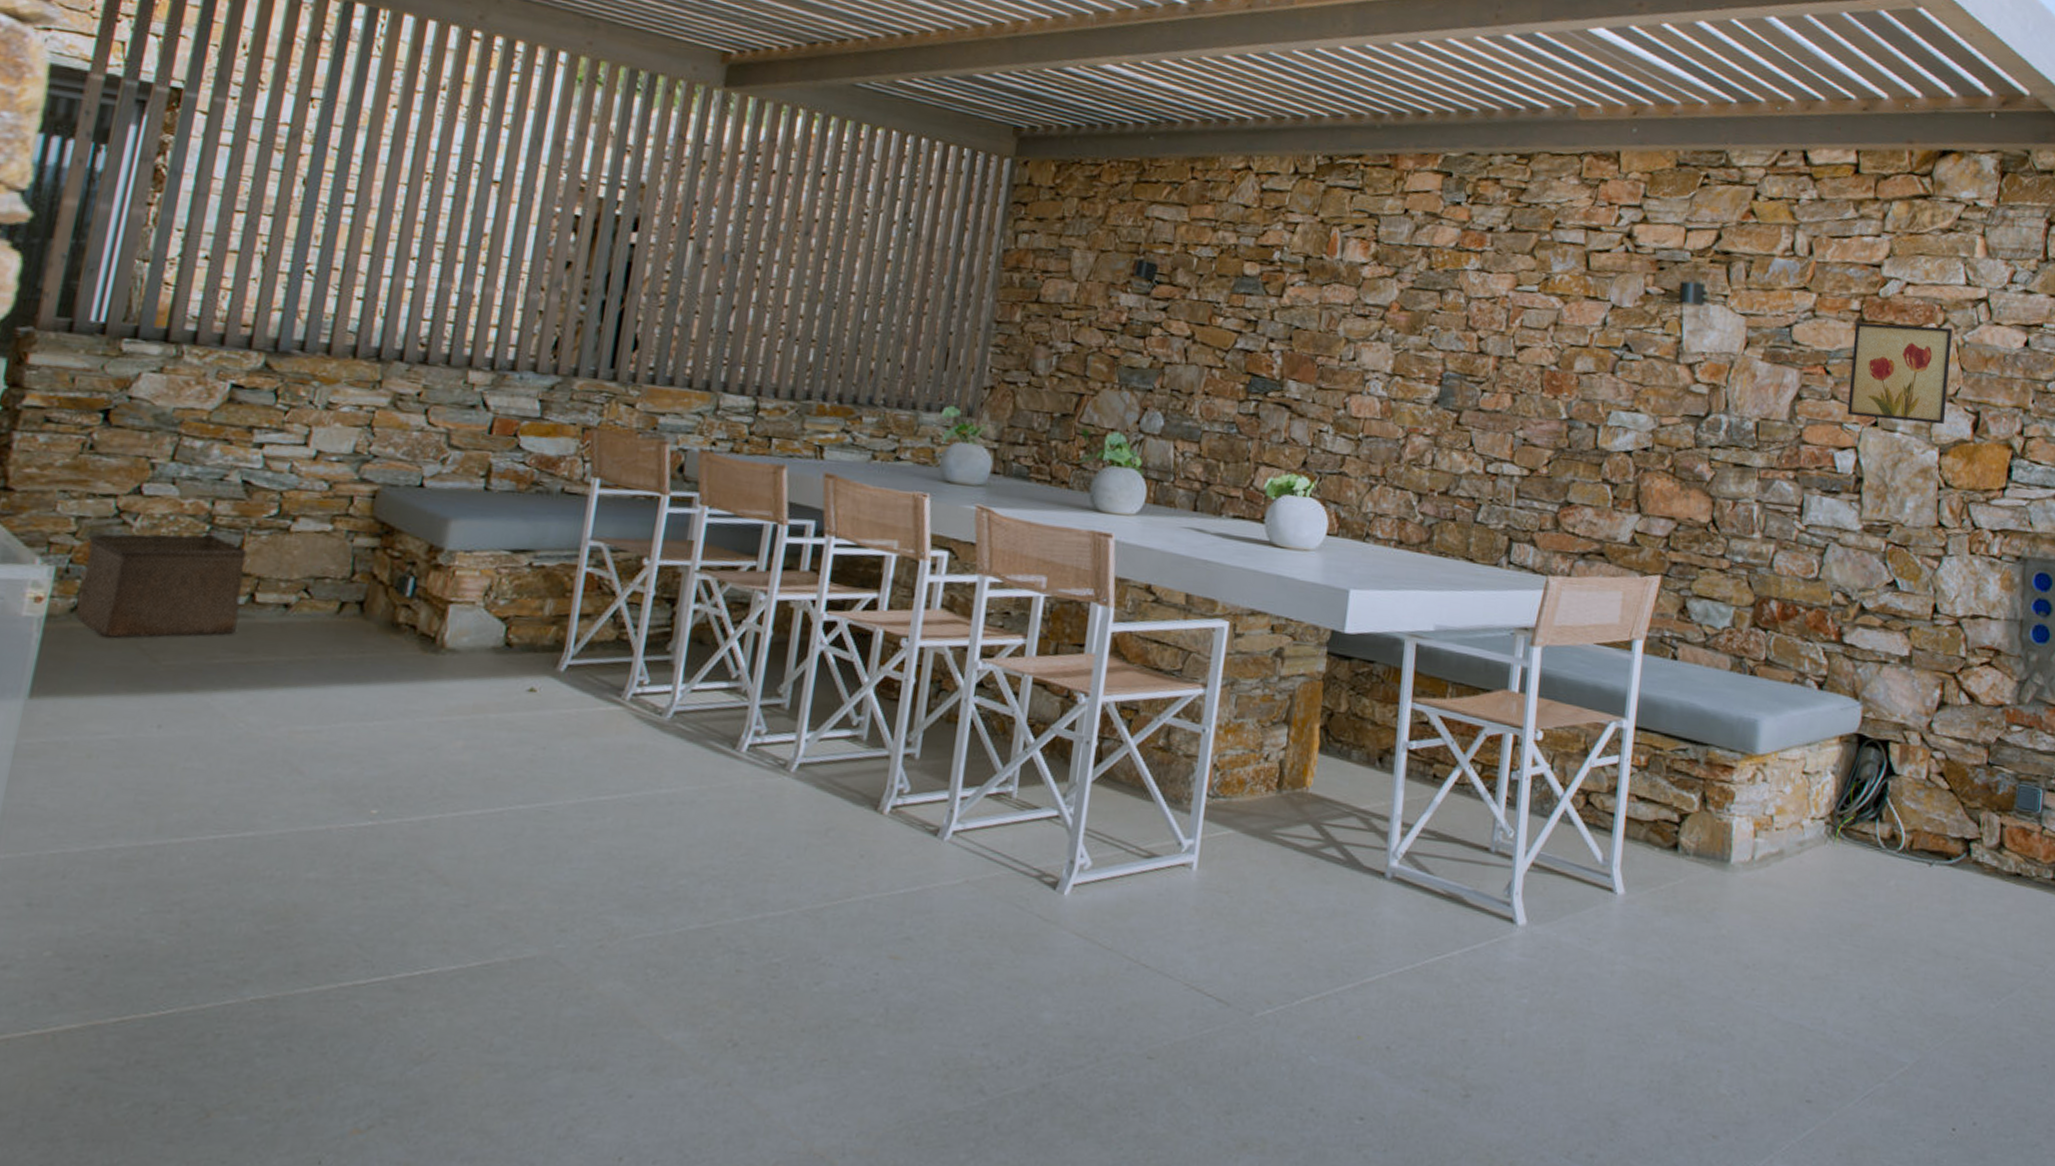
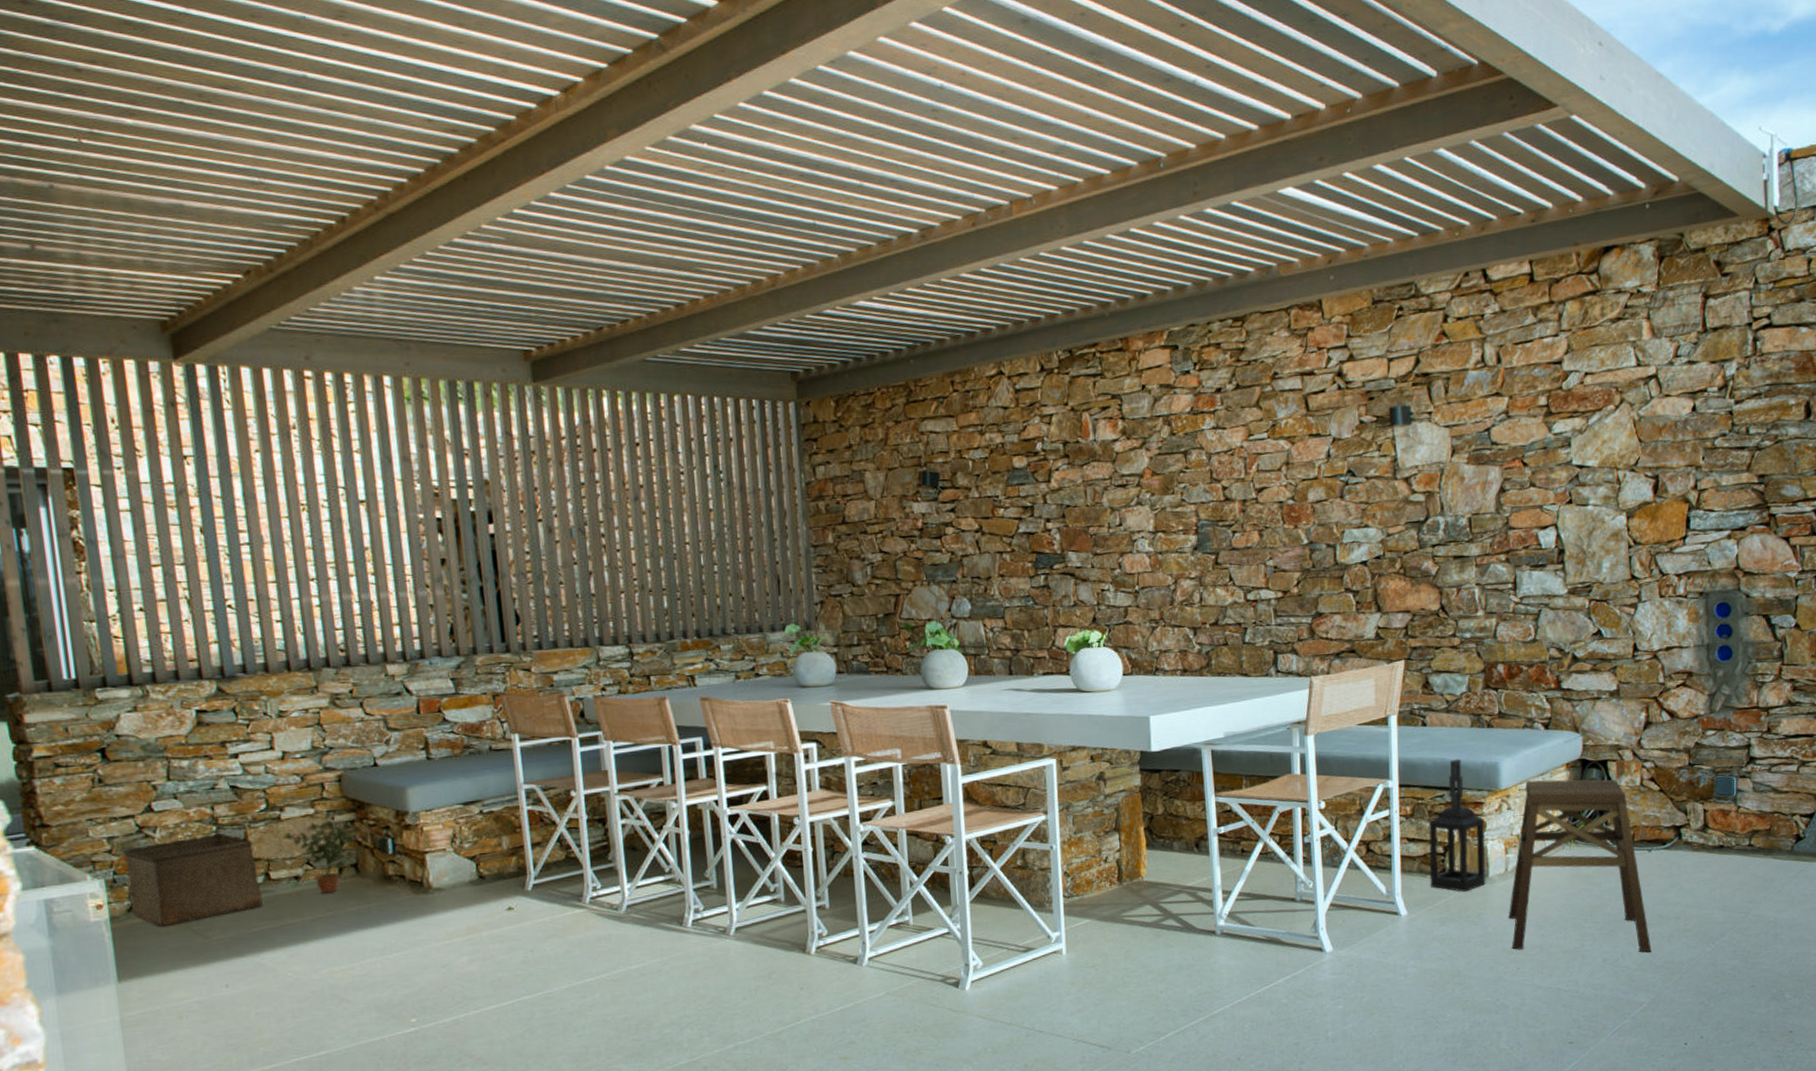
potted plant: none [285,531,394,632] -> present [283,809,372,894]
lantern: none [1657,706,1734,877] -> present [1429,758,1486,892]
stool: none [1748,749,1922,997] -> present [1508,779,1652,953]
wall art: present [1847,322,1952,425] -> none [1544,407,1630,498]

